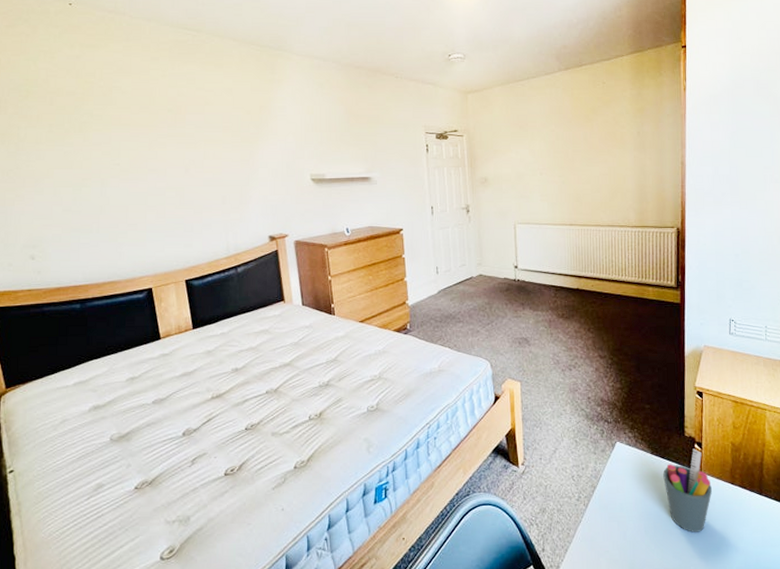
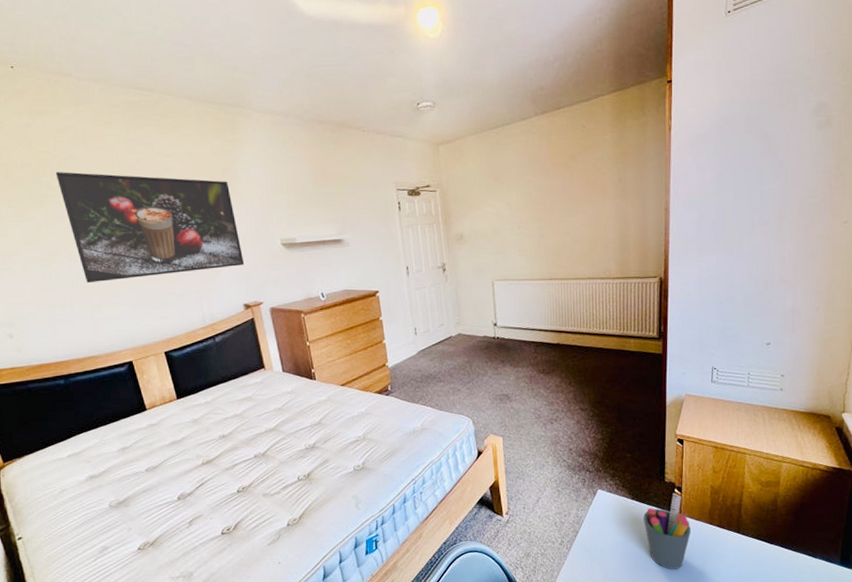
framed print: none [98,101,273,209] -> present [55,172,245,284]

